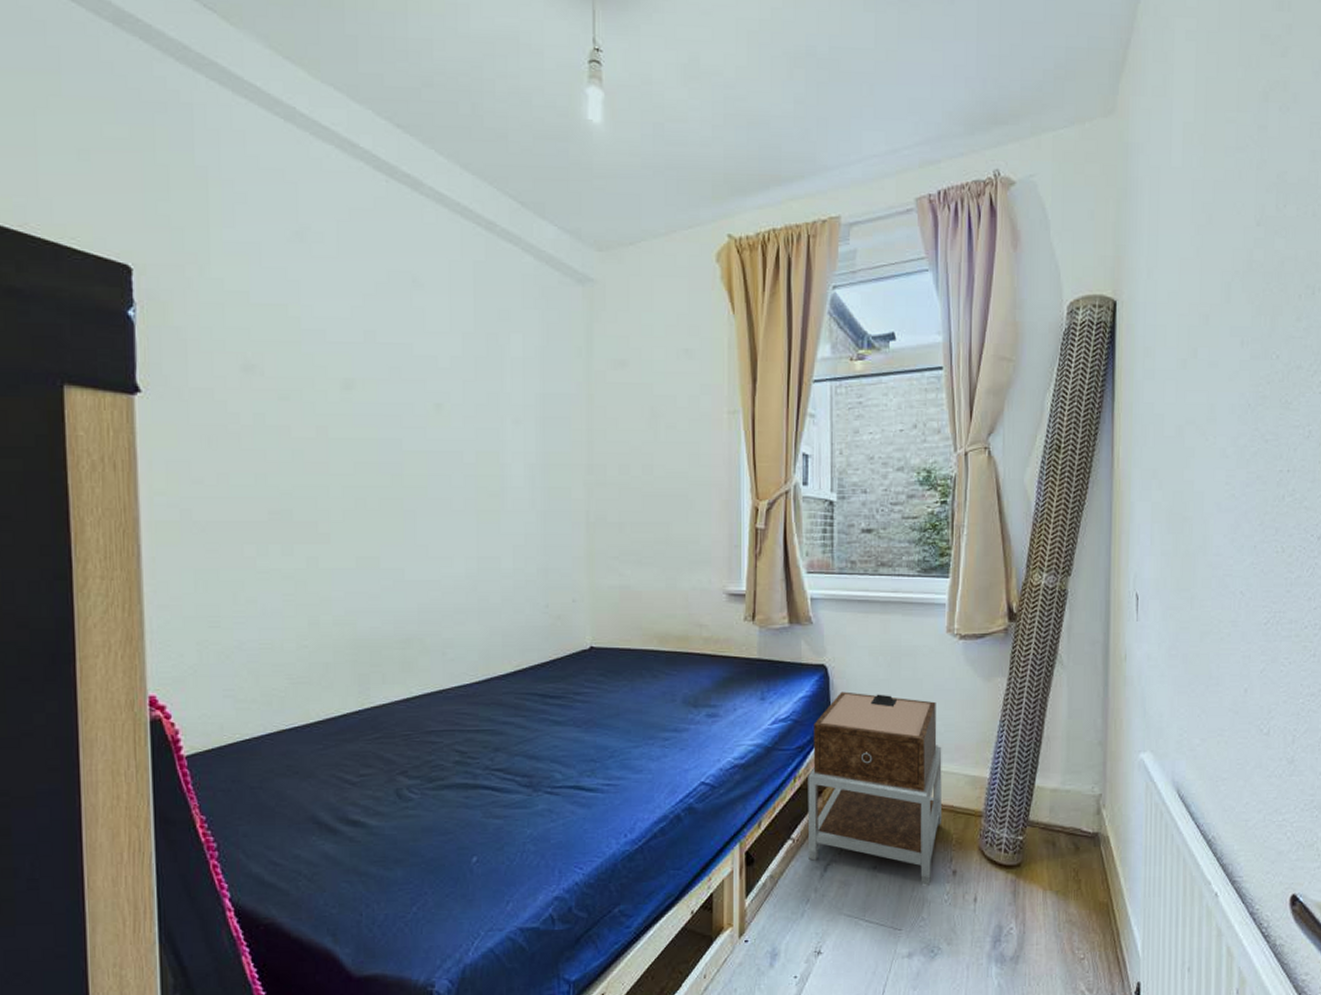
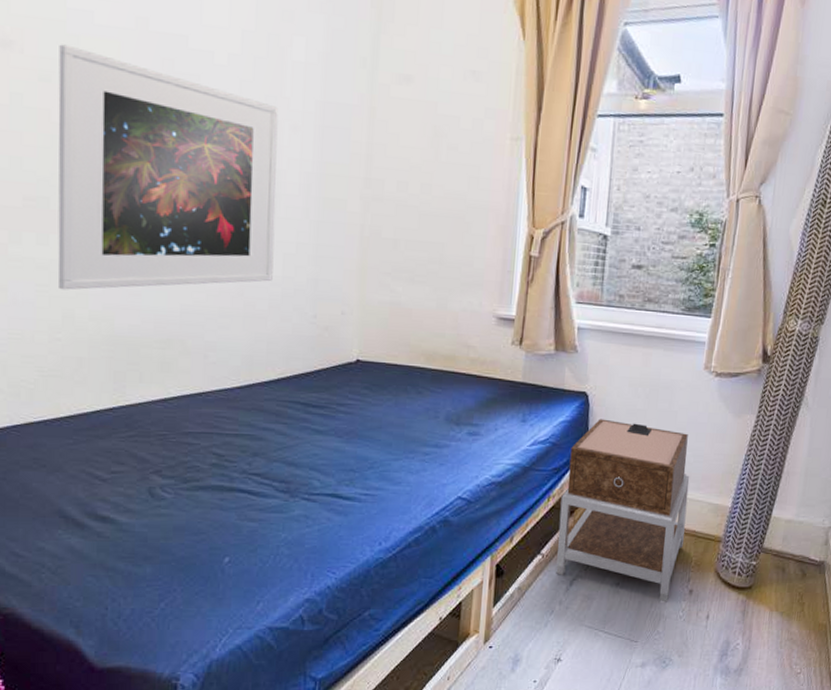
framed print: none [296,363,504,598] -> present [57,44,279,290]

